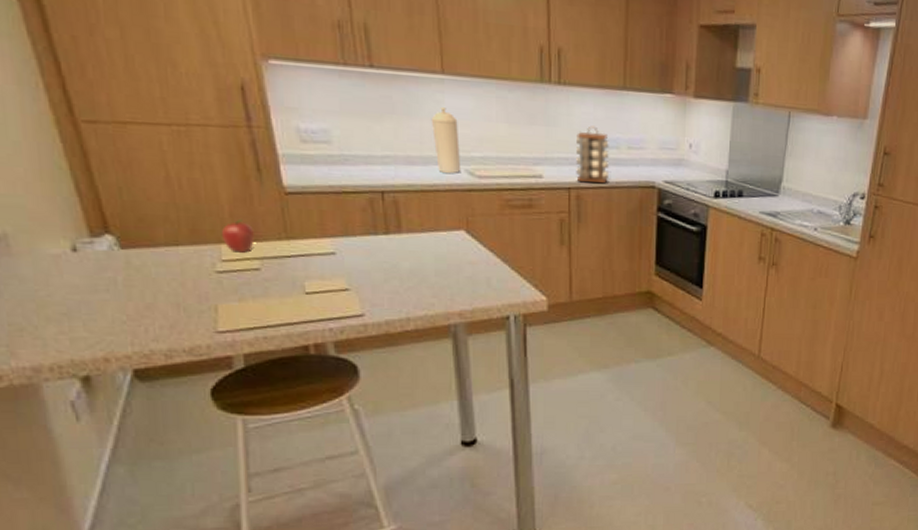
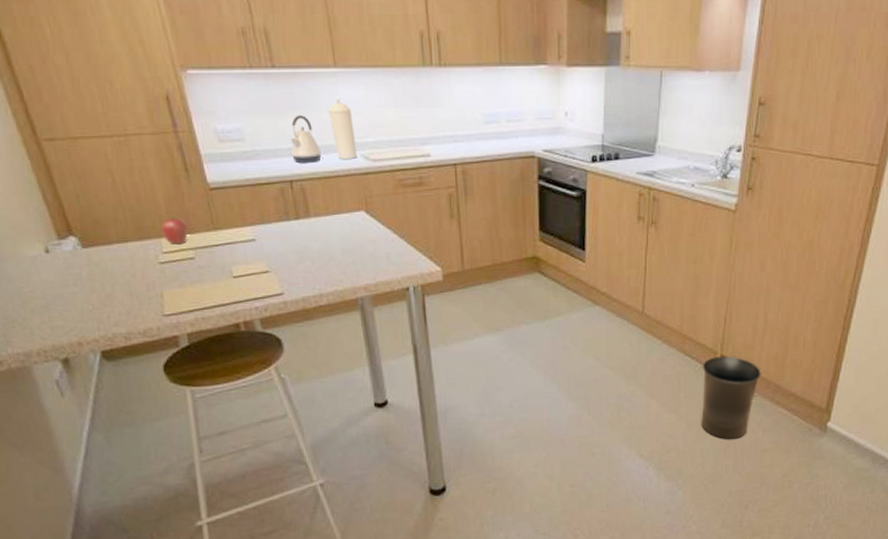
kettle: none [384,121,420,175] -> present [290,115,322,164]
spice rack: present [576,126,610,184] -> none [459,103,492,158]
waste bin: none [813,405,875,492] -> present [701,356,761,440]

